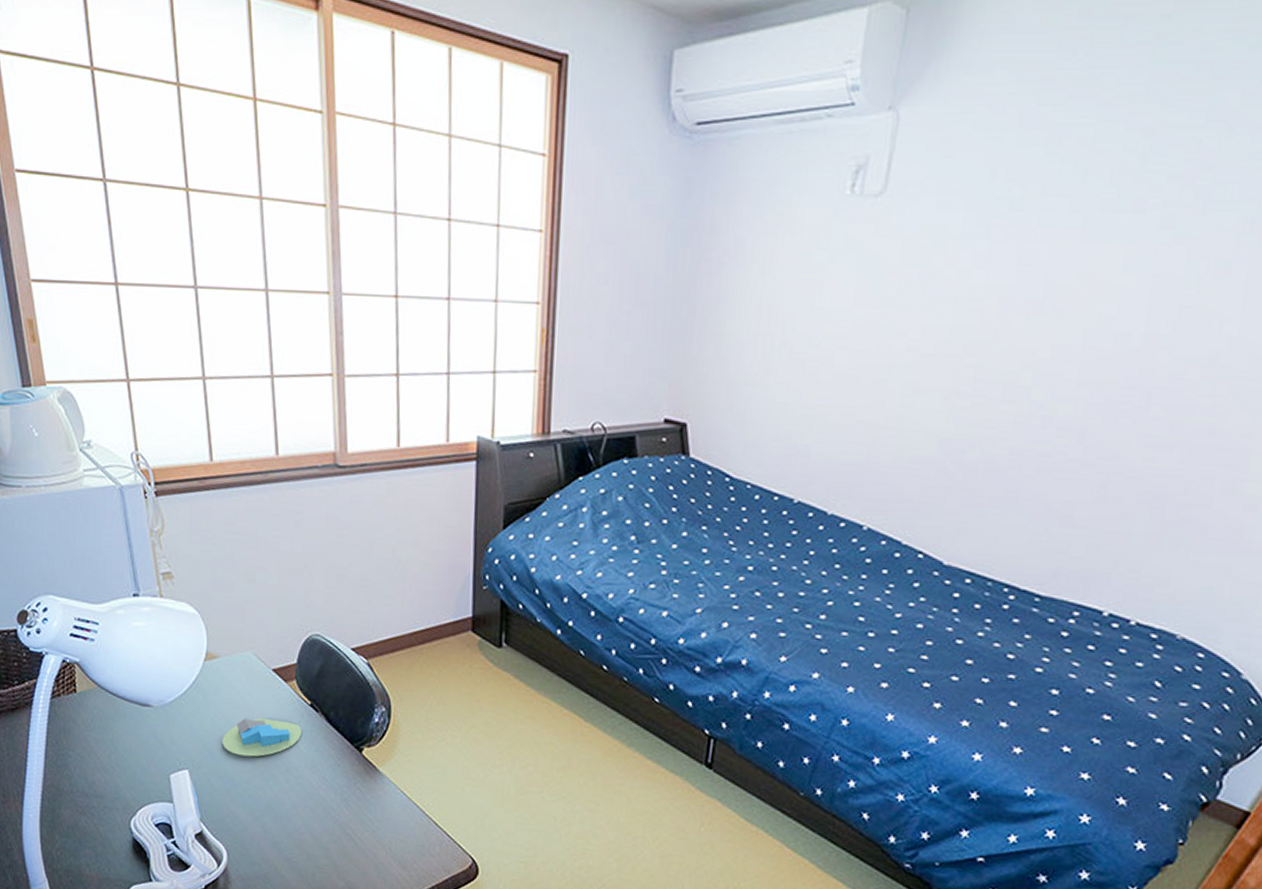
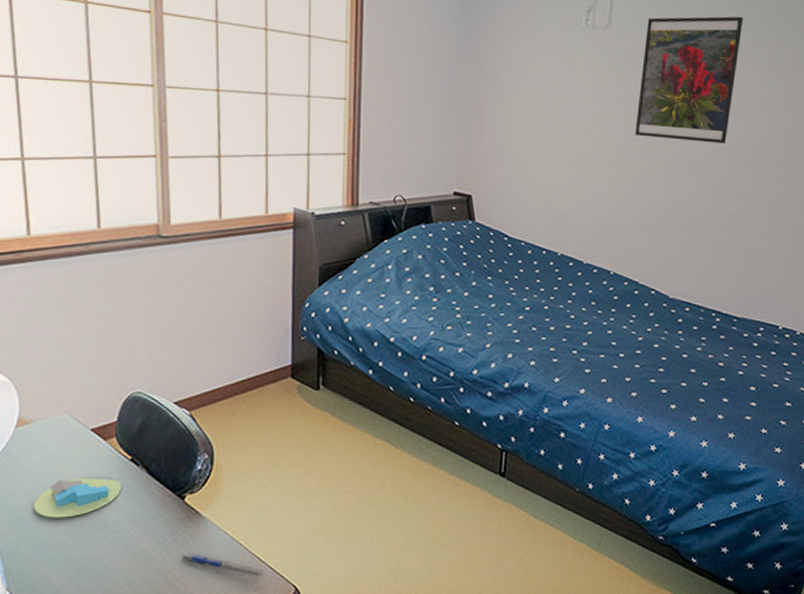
pen: none [358,808,441,845] -> present [180,553,264,579]
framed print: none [911,166,1091,354] -> present [635,16,743,144]

